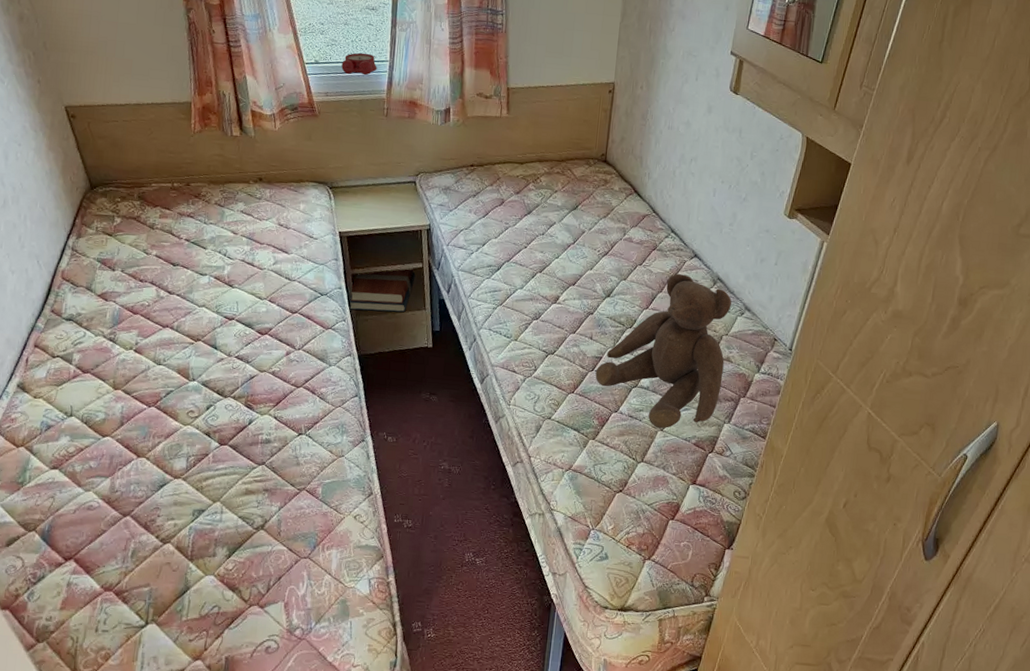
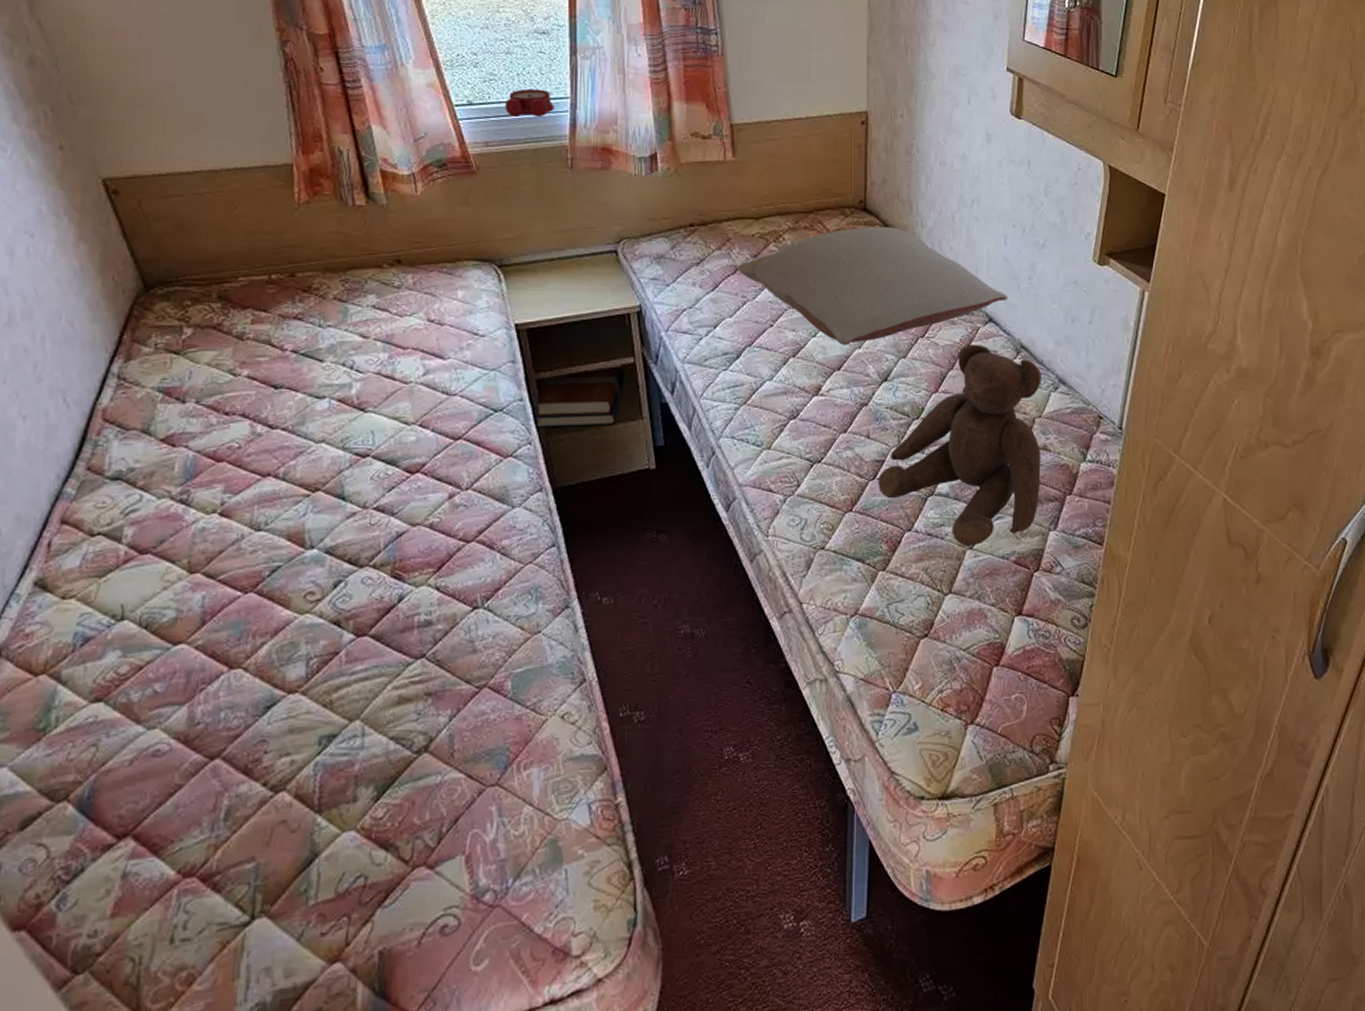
pillow: none [503,175,712,267] -> present [737,226,1009,345]

